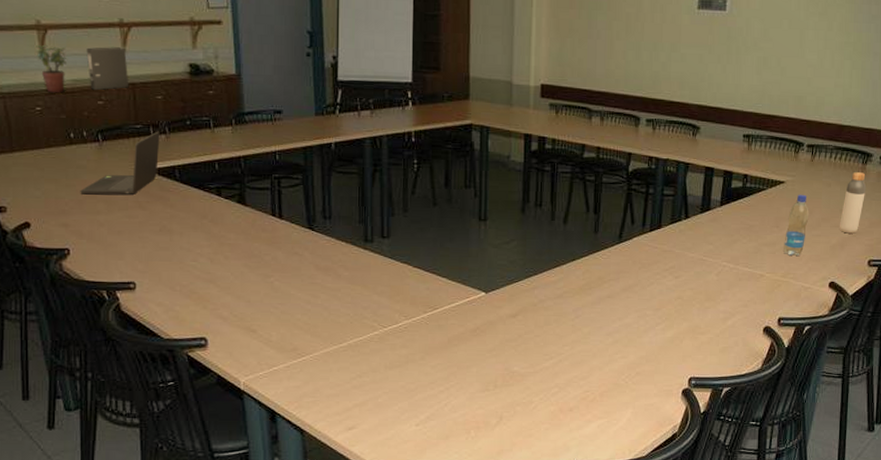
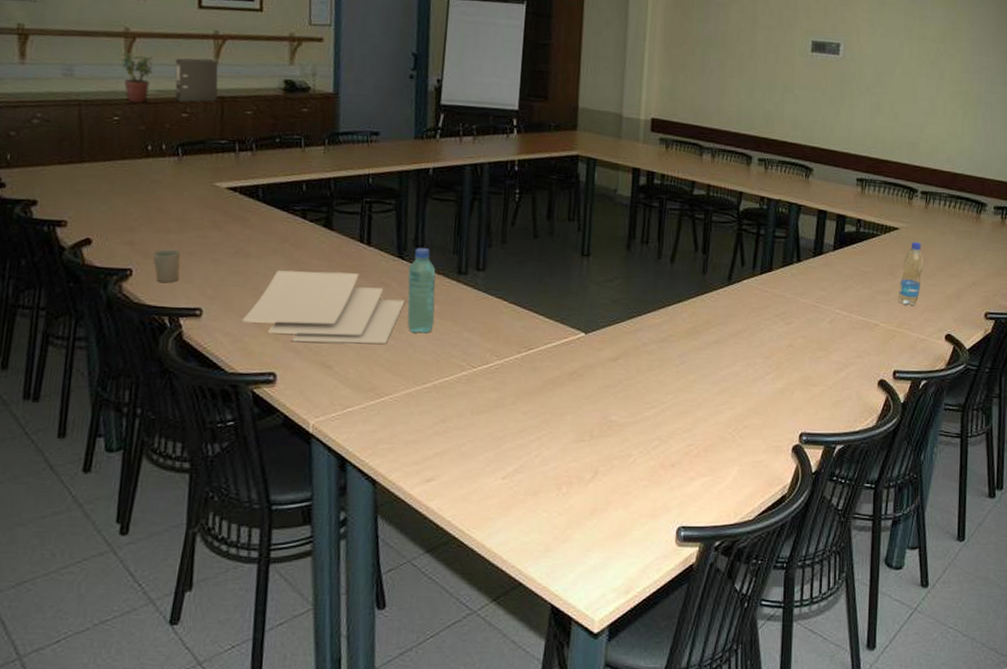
laptop: present [80,131,160,195] -> none [151,147,246,213]
cup: none [86,229,112,260] -> present [153,249,181,283]
papers: none [172,244,318,310] -> present [241,270,405,344]
water bottle: none [318,218,346,298] -> present [407,247,436,333]
bottle: present [839,171,867,234] -> none [954,220,981,284]

